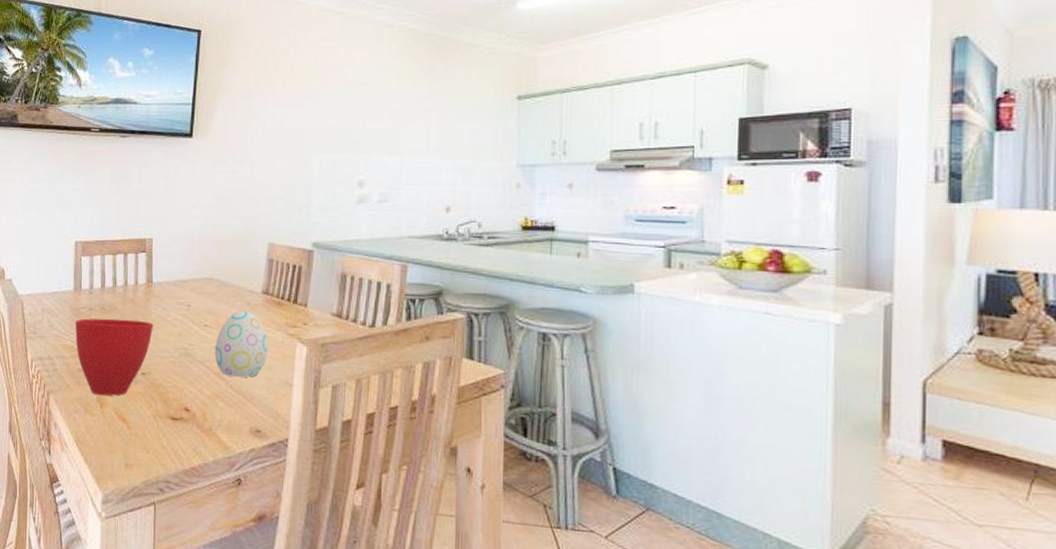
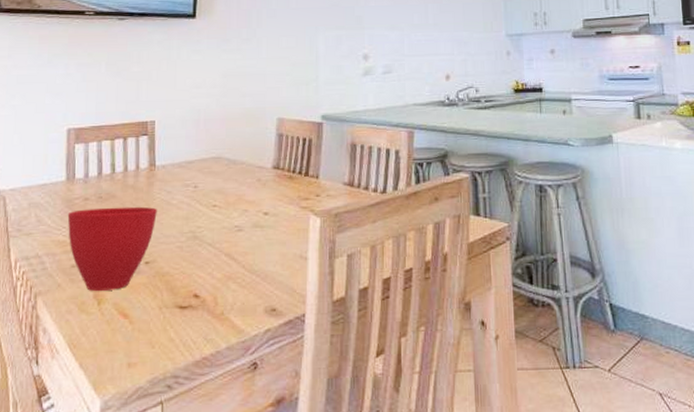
decorative egg: present [214,310,268,377] -> none [224,187,281,256]

